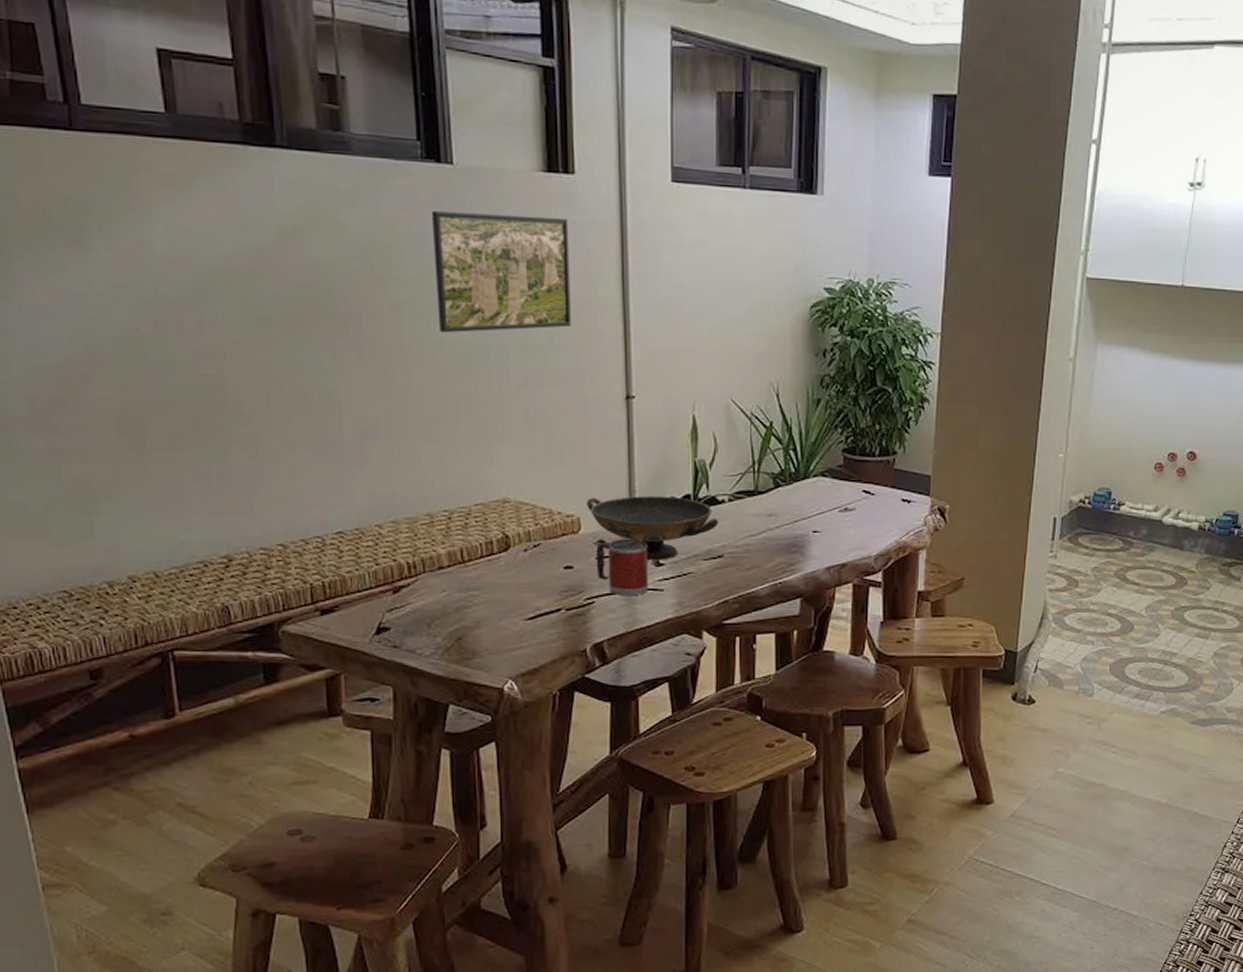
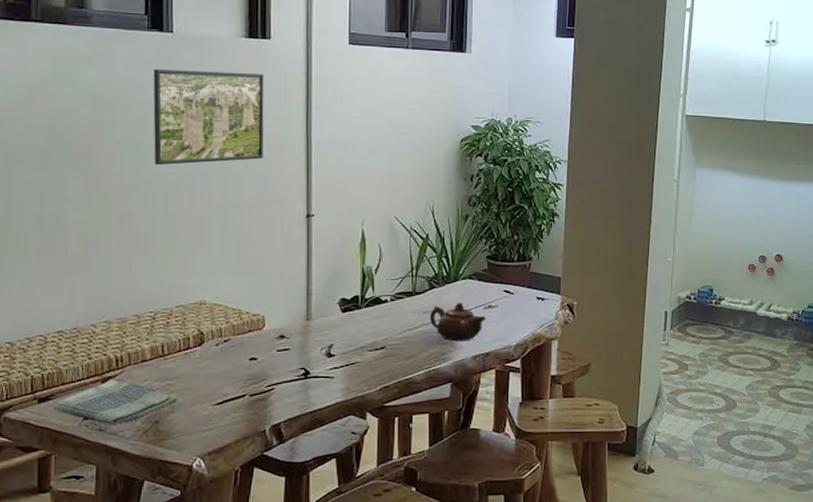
dish towel: none [338,589,484,642] -> present [53,379,179,426]
decorative bowl: present [587,496,719,561] -> none [271,297,382,352]
mug: present [596,538,649,596] -> none [277,333,322,383]
teapot: none [774,503,842,550] -> present [429,302,486,342]

